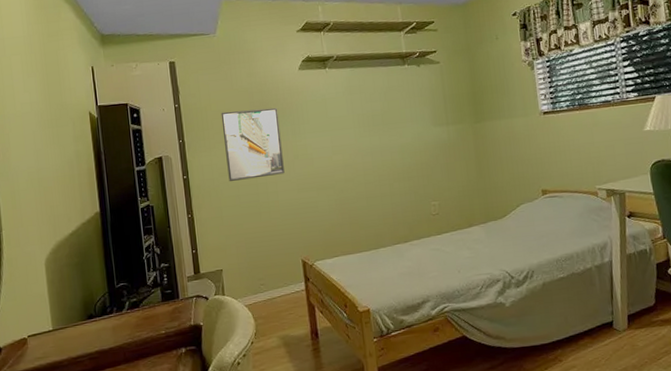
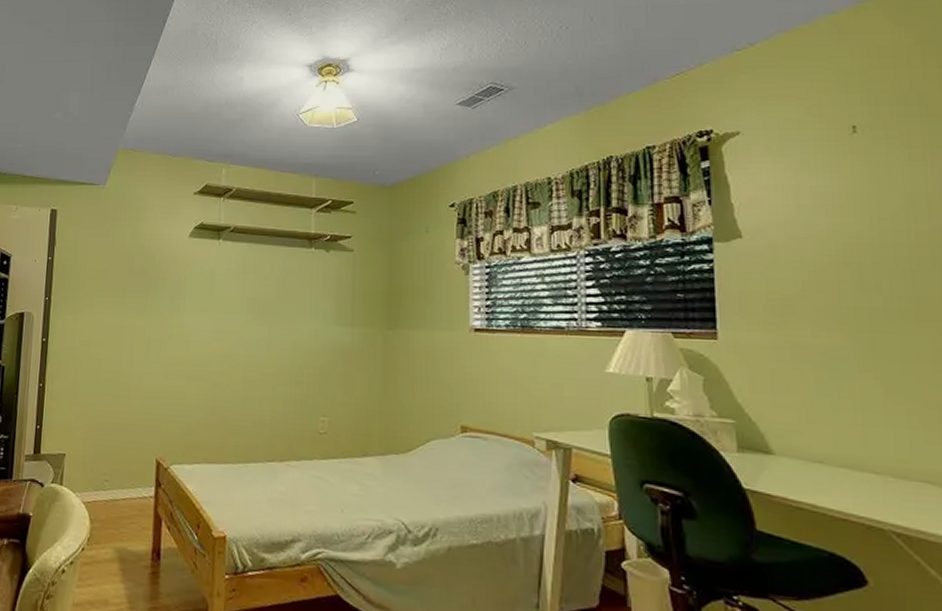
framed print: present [220,107,285,182] -> none [90,272,158,354]

